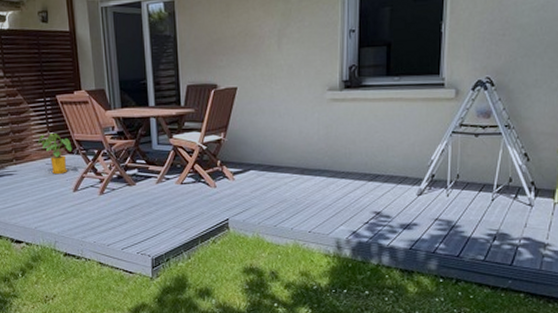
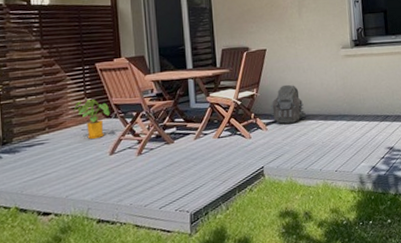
backpack: none [238,130,279,174] -> present [270,84,306,124]

